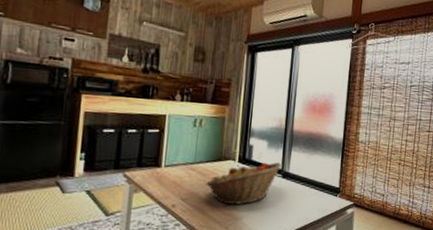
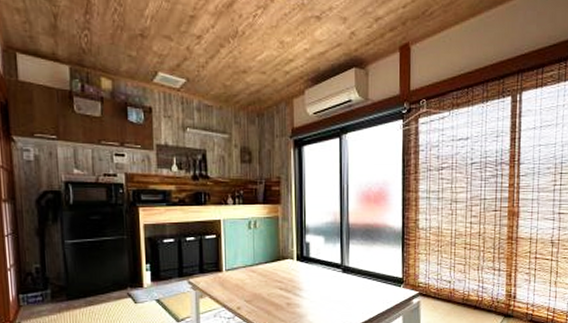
fruit basket: present [206,162,281,205] -> none [267,258,340,304]

